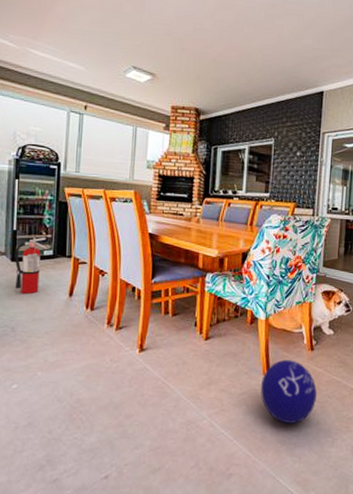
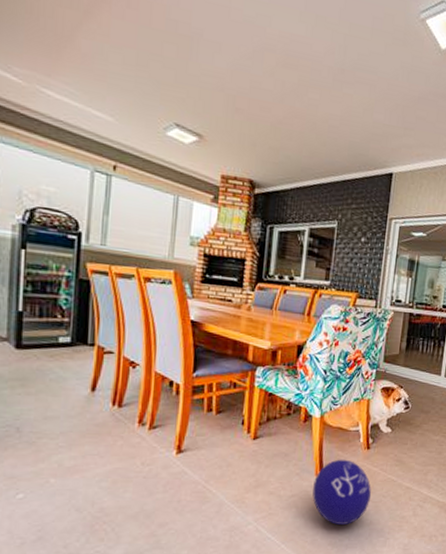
fire extinguisher: present [14,237,47,295] -> none [20,321,63,389]

